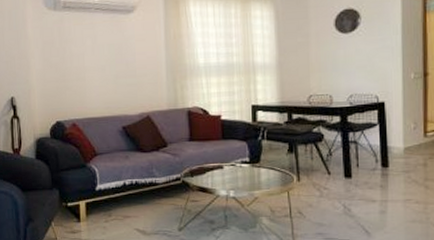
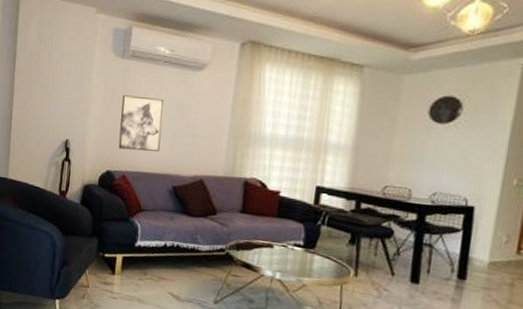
wall art: none [60,44,104,99] -> present [118,95,163,152]

